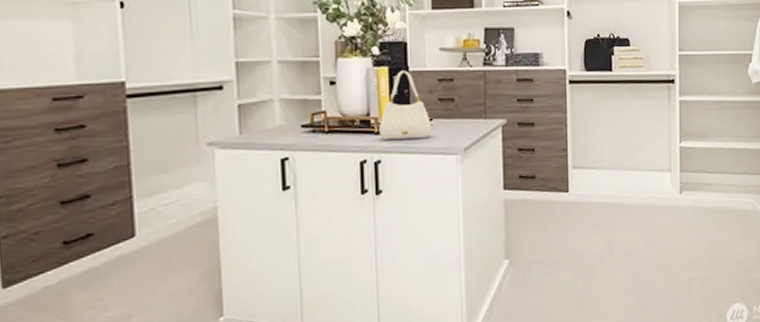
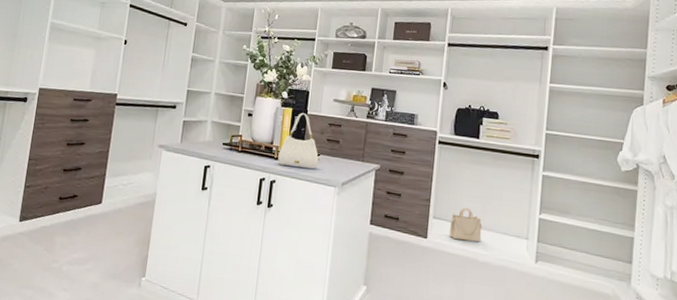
handbag: none [591,150,625,187] -> present [449,208,482,243]

